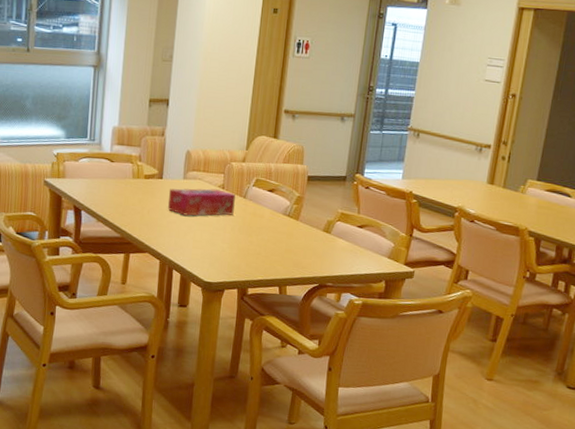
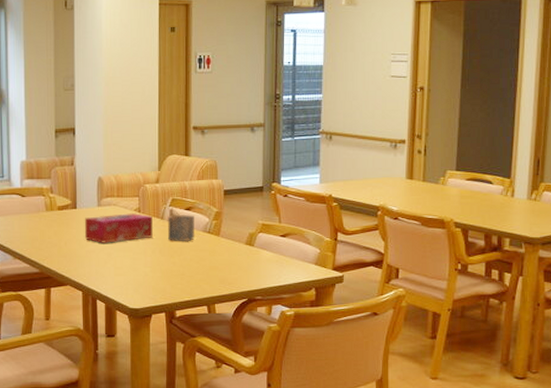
napkin holder: none [248,188,276,223] -> present [167,208,196,242]

